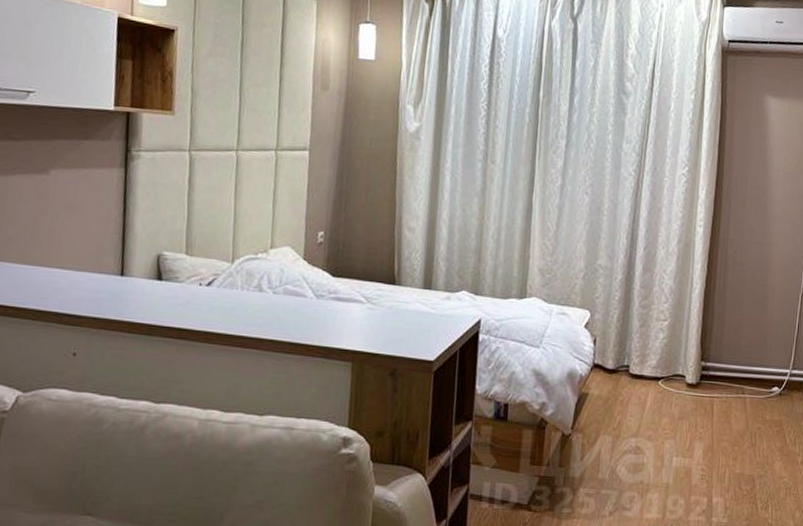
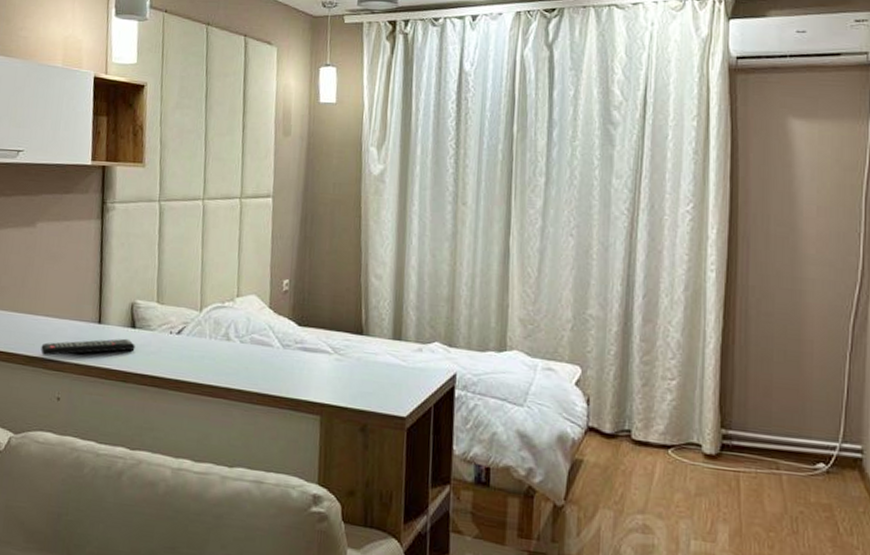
remote control: none [54,291,161,310] -> present [41,338,135,356]

